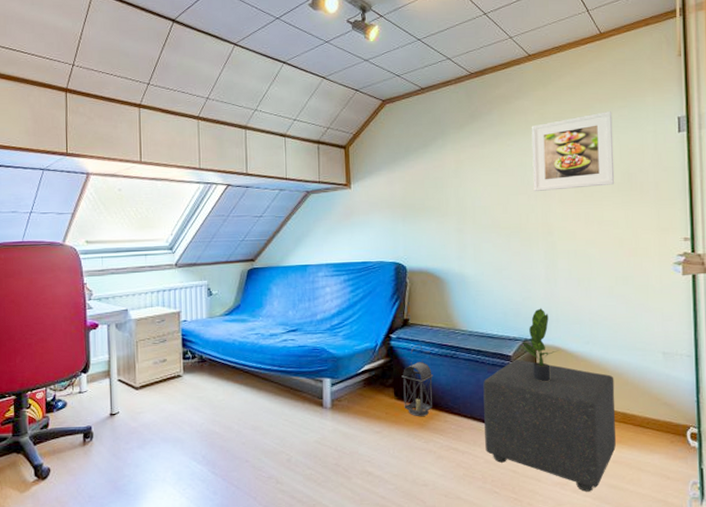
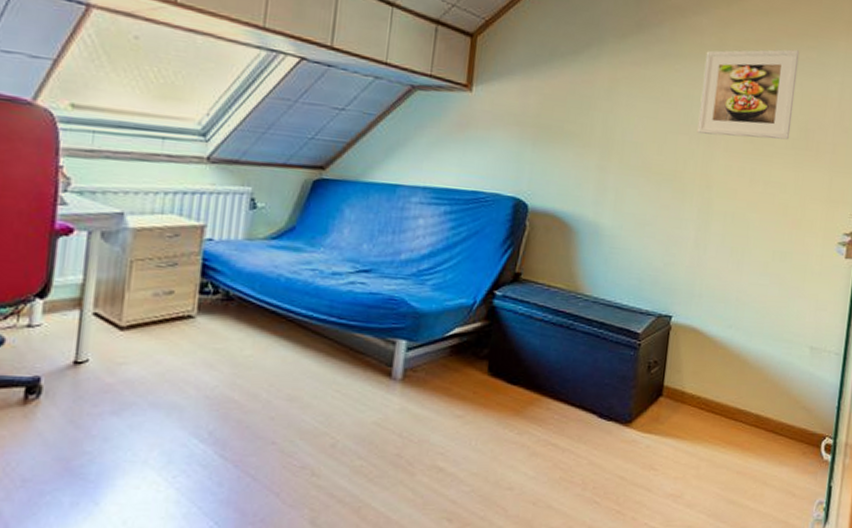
lantern: present [402,344,433,416] -> none [498,307,542,400]
ottoman: present [483,359,616,492] -> none [591,339,753,507]
potted plant: present [518,308,558,381] -> none [650,278,696,369]

